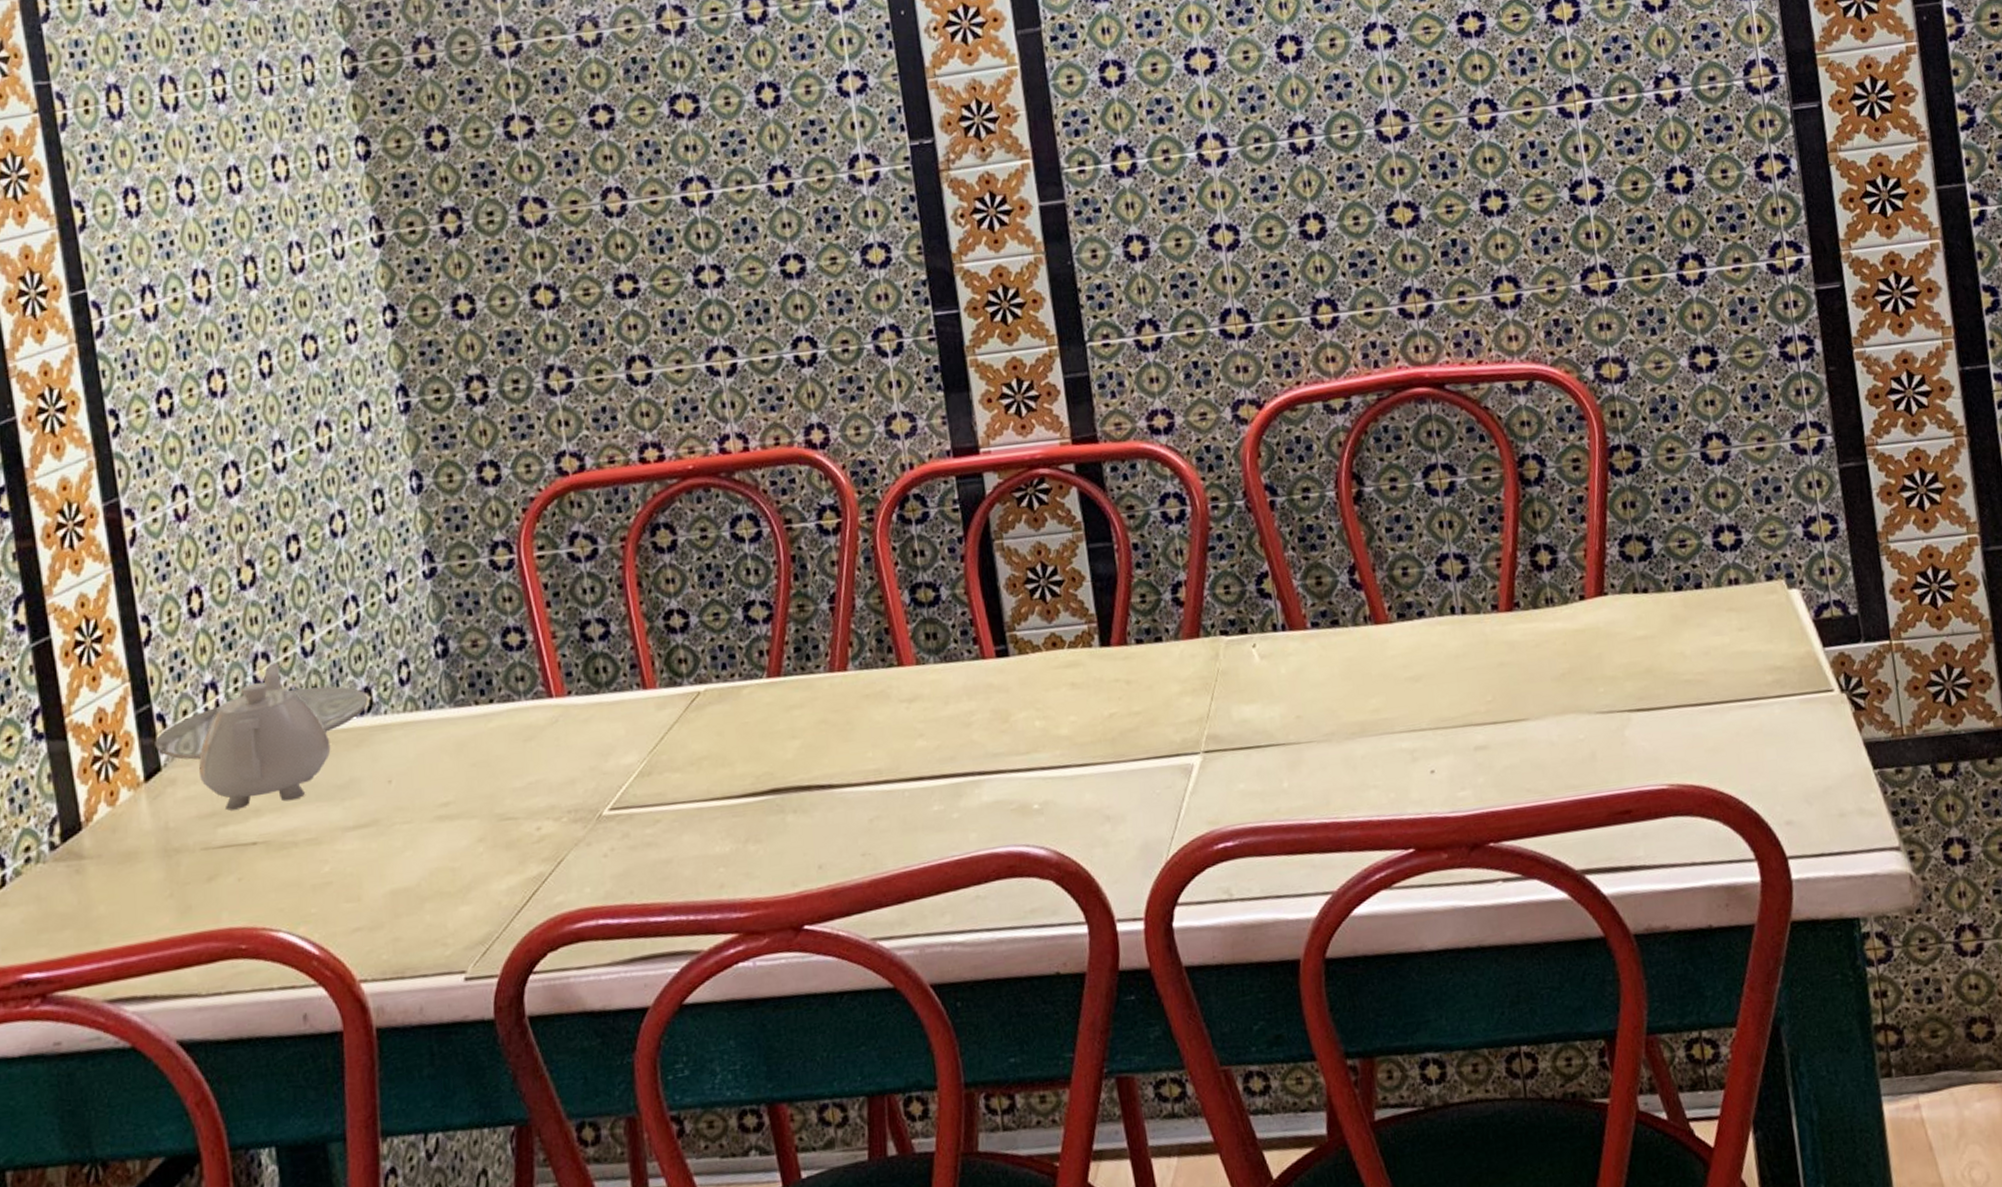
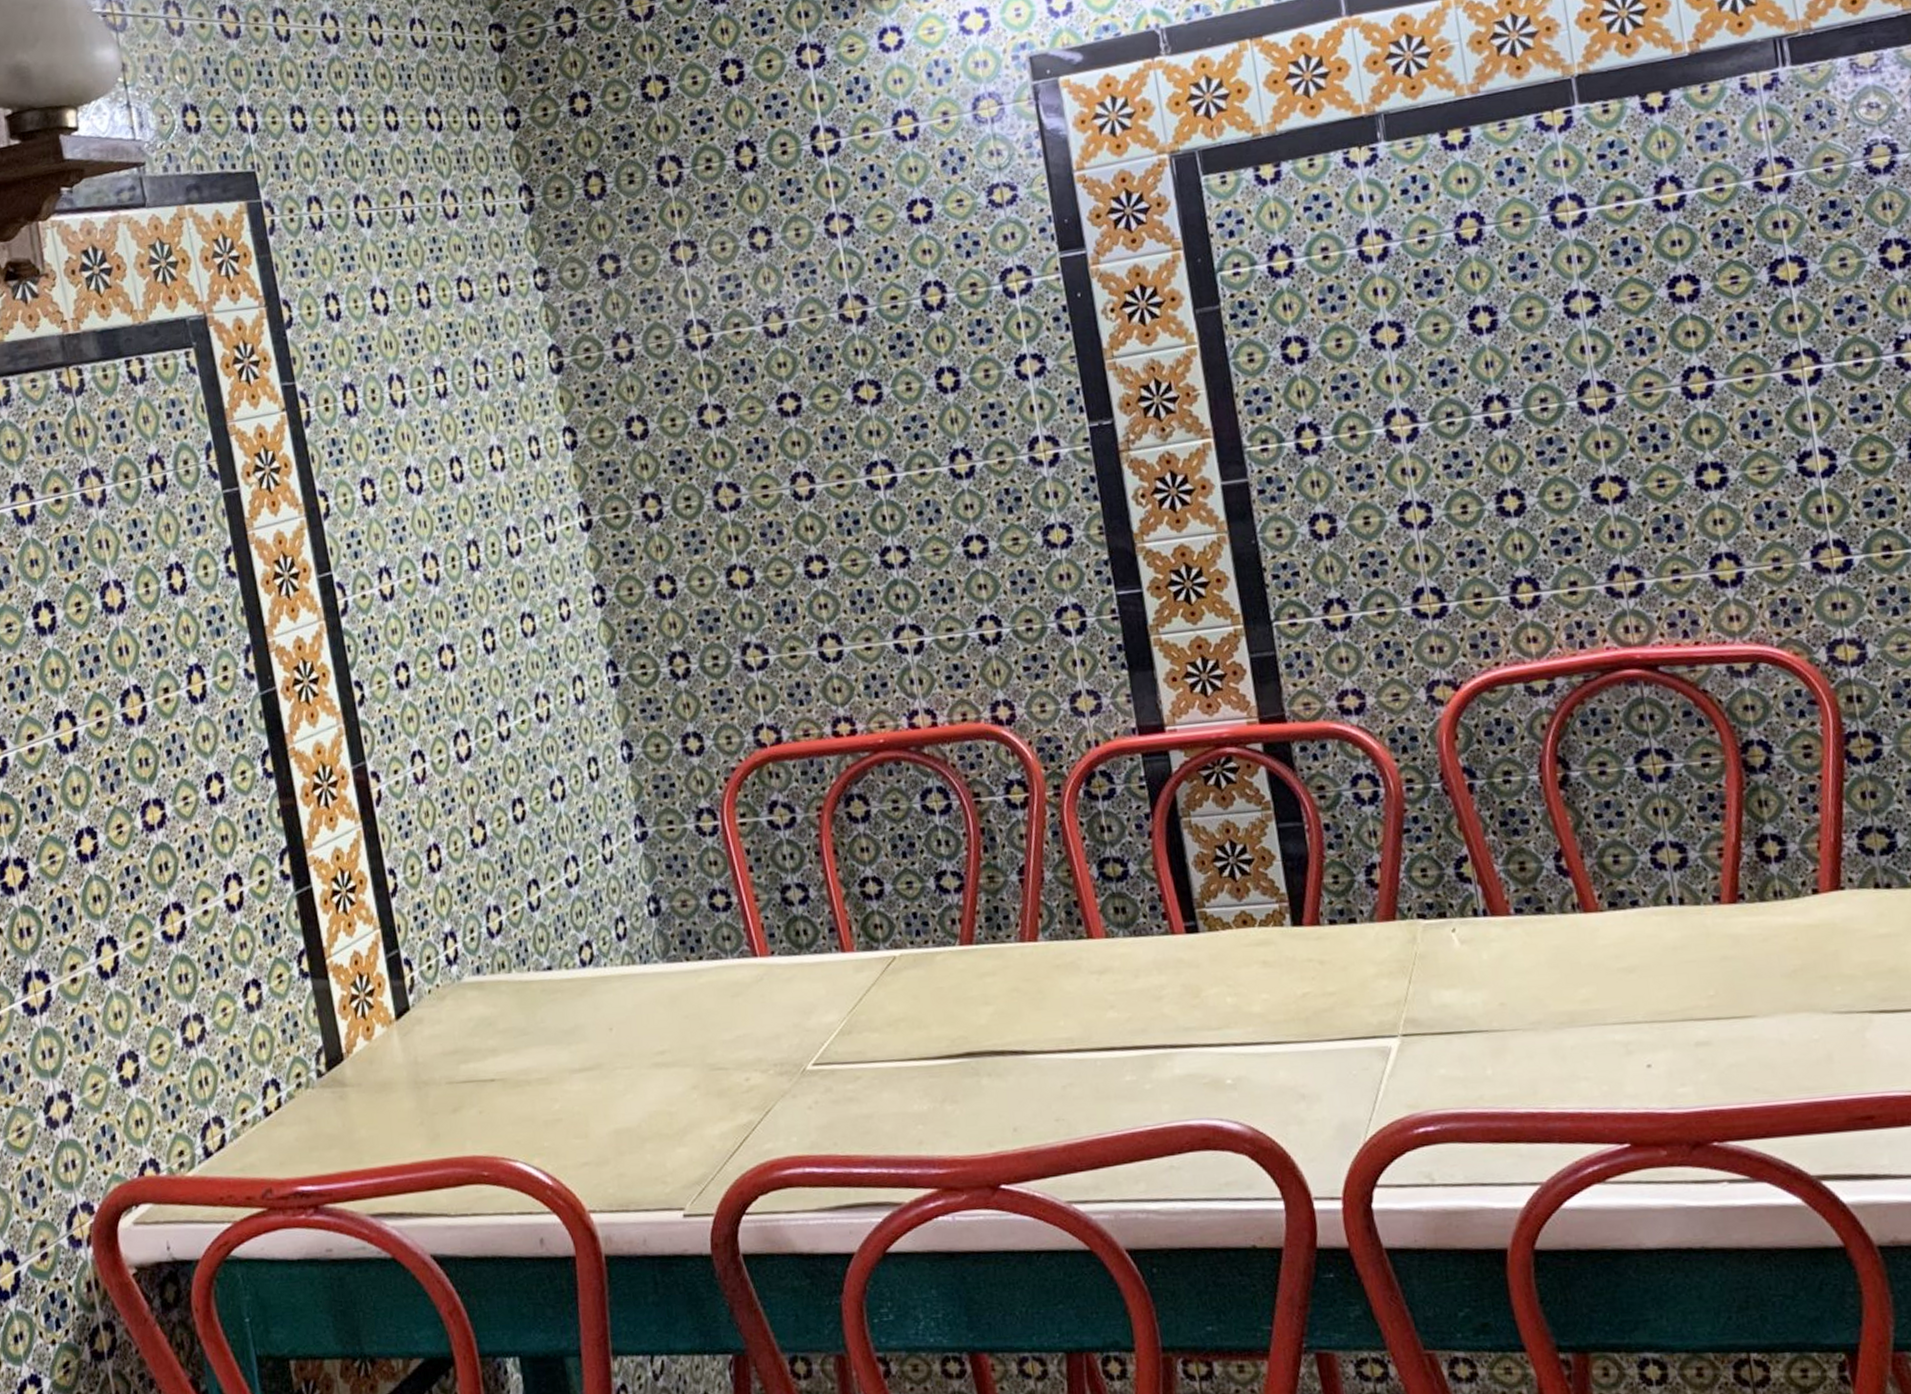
plate: present [155,686,368,760] -> none [403,939,589,1002]
teapot: present [199,662,331,811] -> none [442,915,558,1049]

